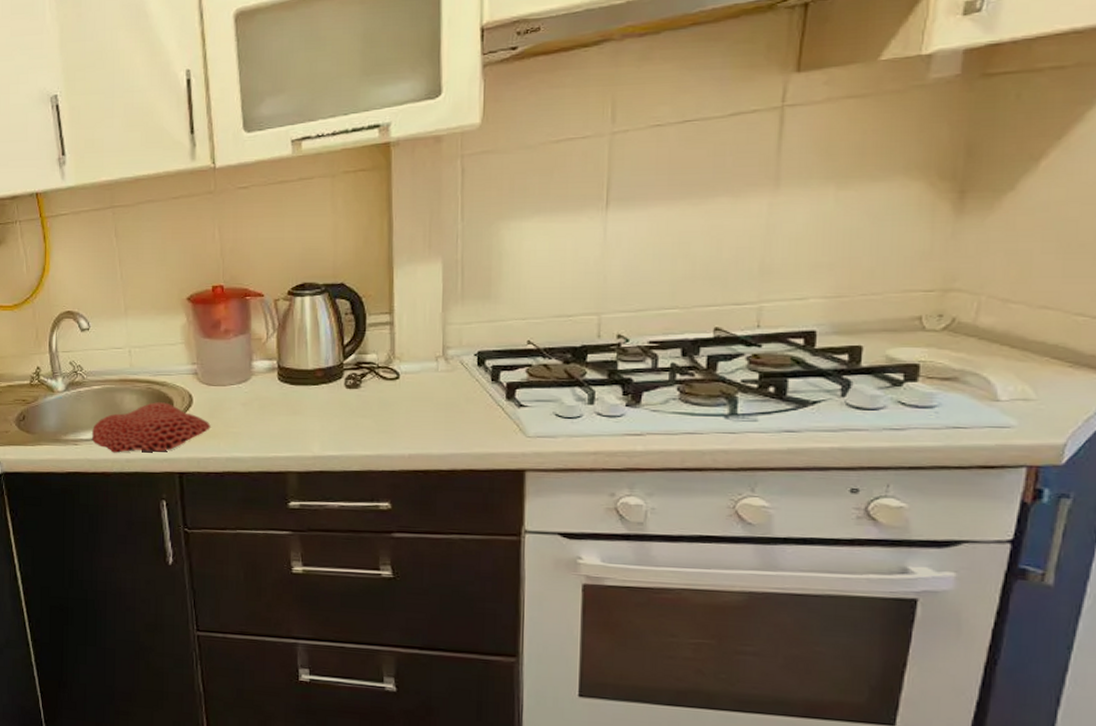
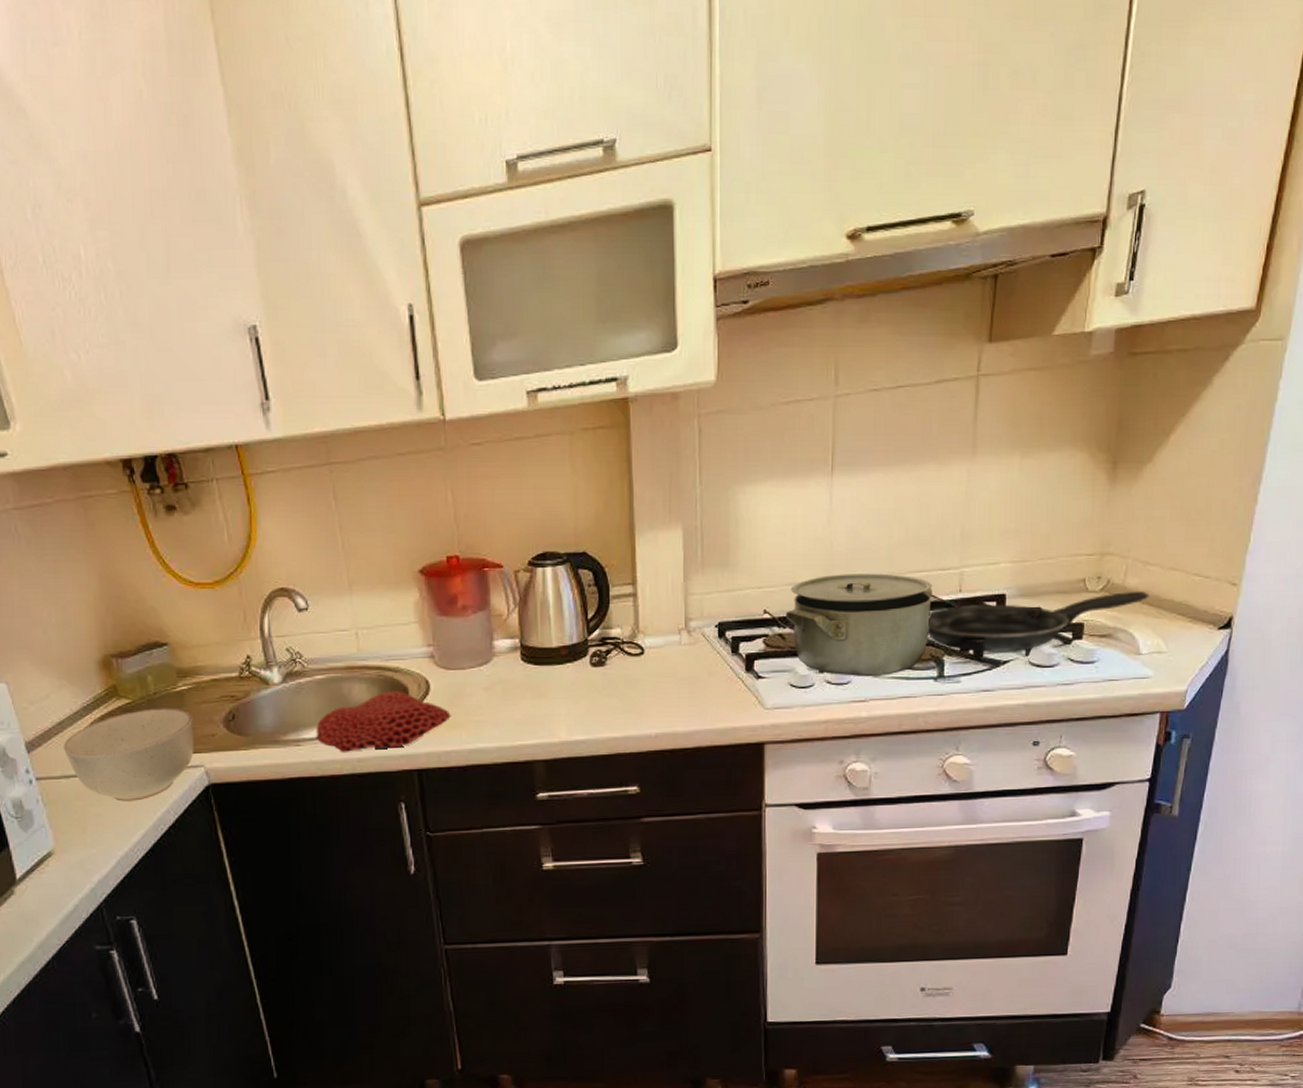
saucepan: none [551,307,725,410] -> present [786,573,933,676]
frying pan: none [717,331,1011,392] -> present [927,591,1149,653]

